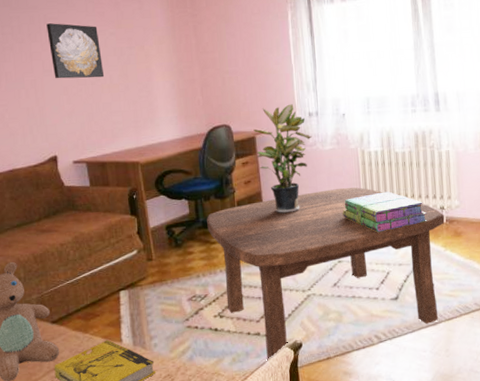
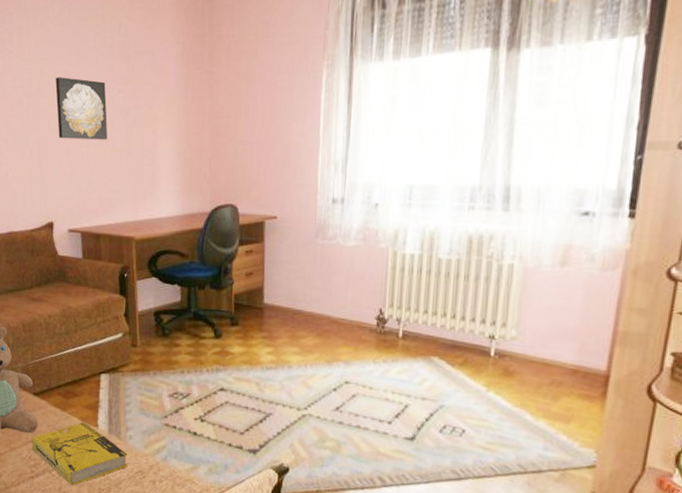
coffee table: present [207,187,445,361] -> none [198,294,493,479]
potted plant: present [253,104,312,214] -> none [263,186,332,317]
stack of books: present [342,191,427,233] -> none [358,306,470,356]

